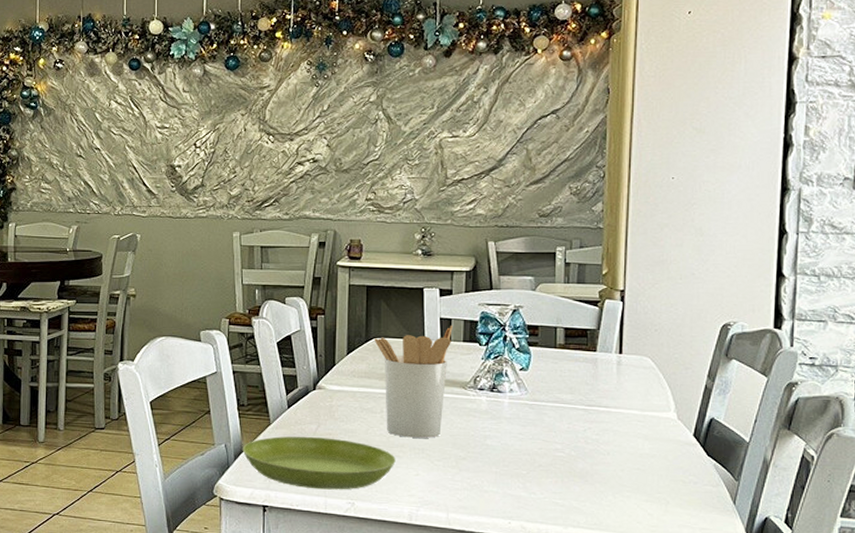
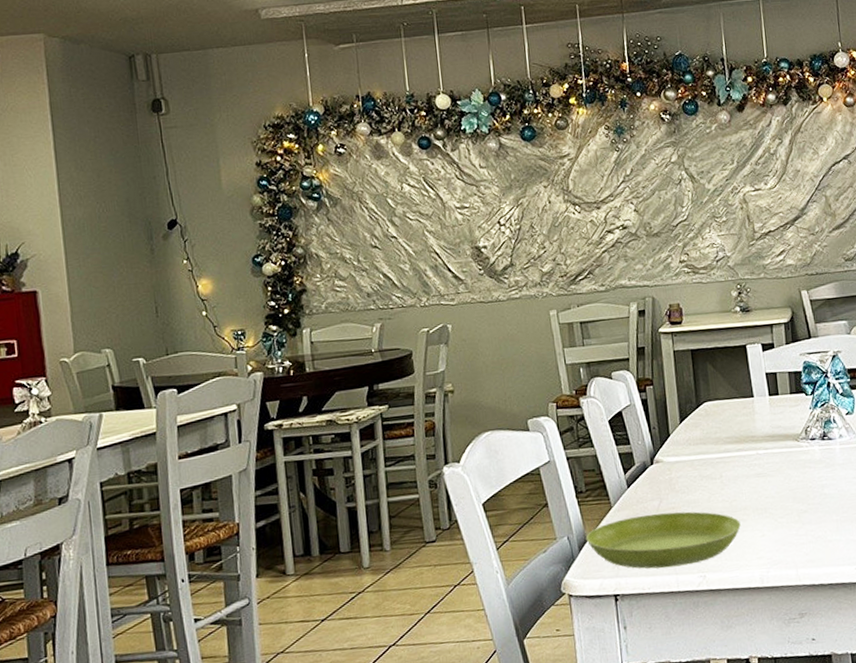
utensil holder: present [374,325,453,438] -> none [704,378,780,500]

